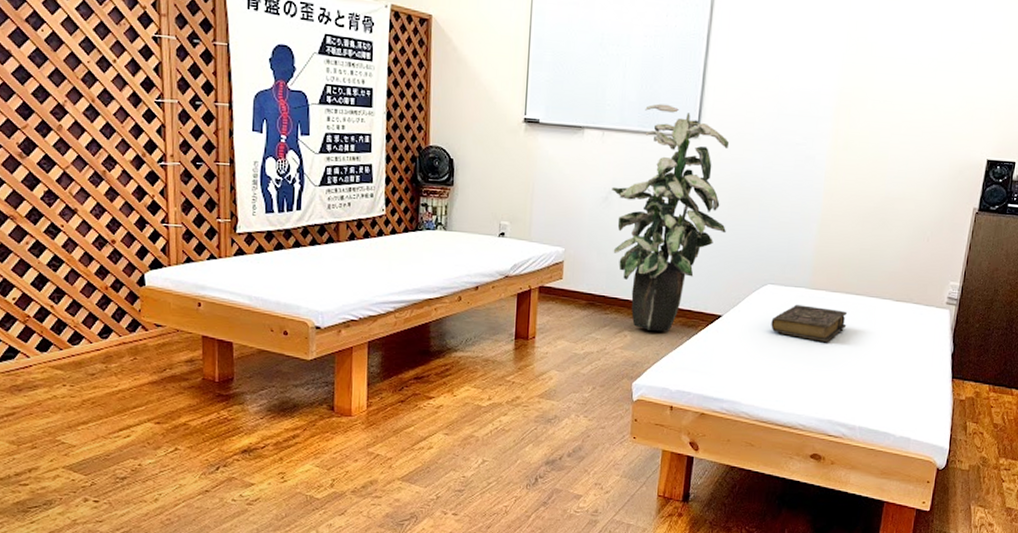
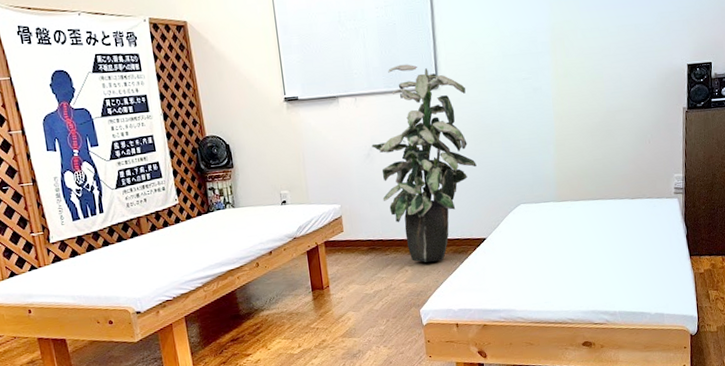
book: present [771,304,848,342] -> none [529,215,594,246]

